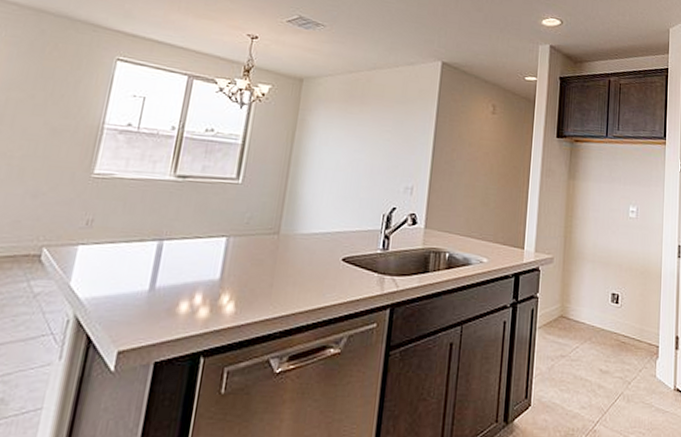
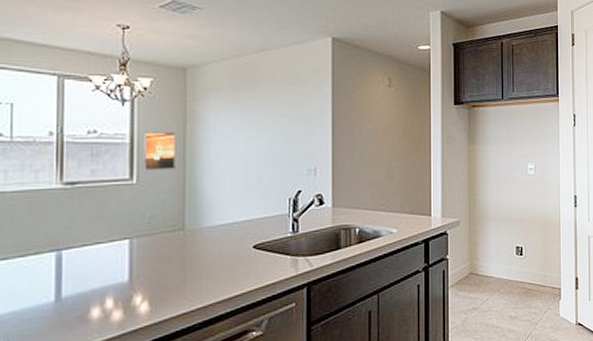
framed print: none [251,135,286,174] -> present [143,132,177,171]

